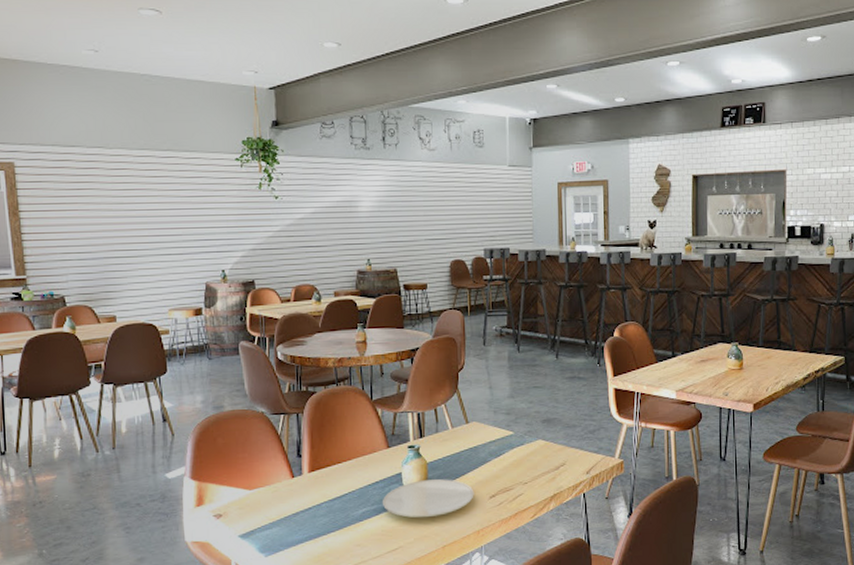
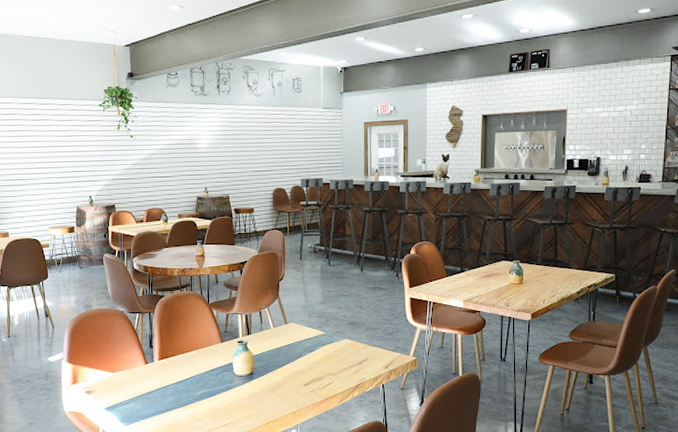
plate: present [382,479,474,518] -> none [217,369,292,400]

